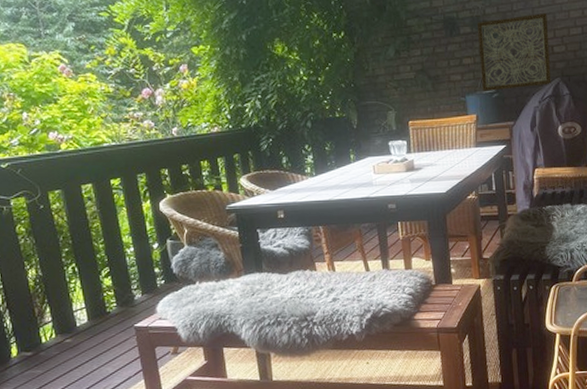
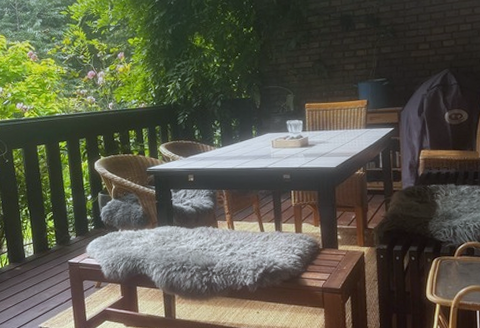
wall art: present [477,13,551,91] -> none [371,11,440,79]

